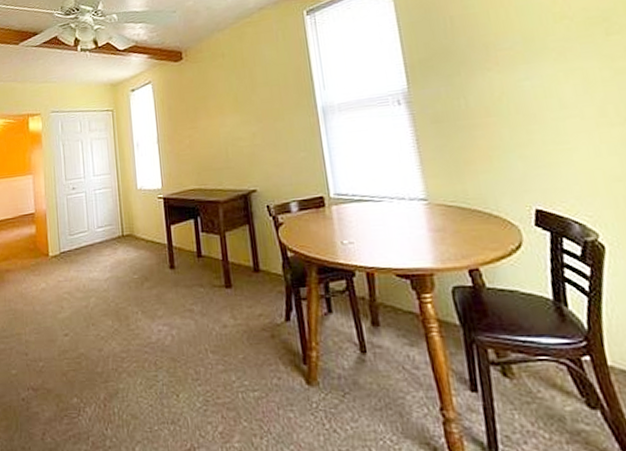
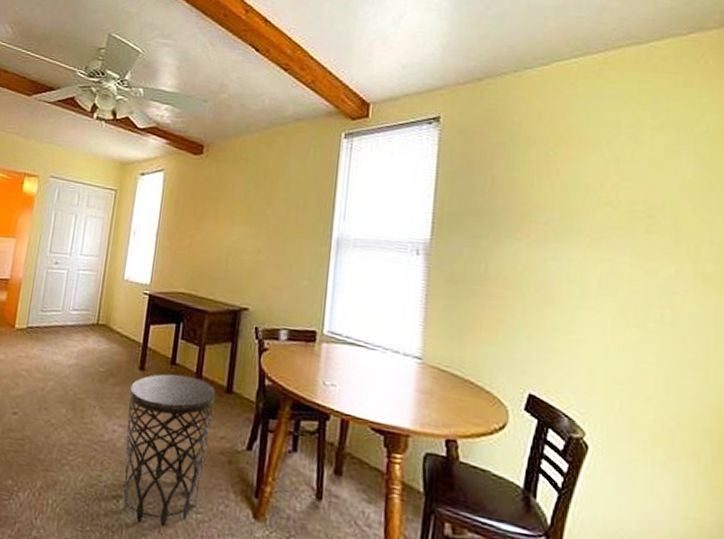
side table: none [165,264,251,413] -> present [122,373,216,527]

